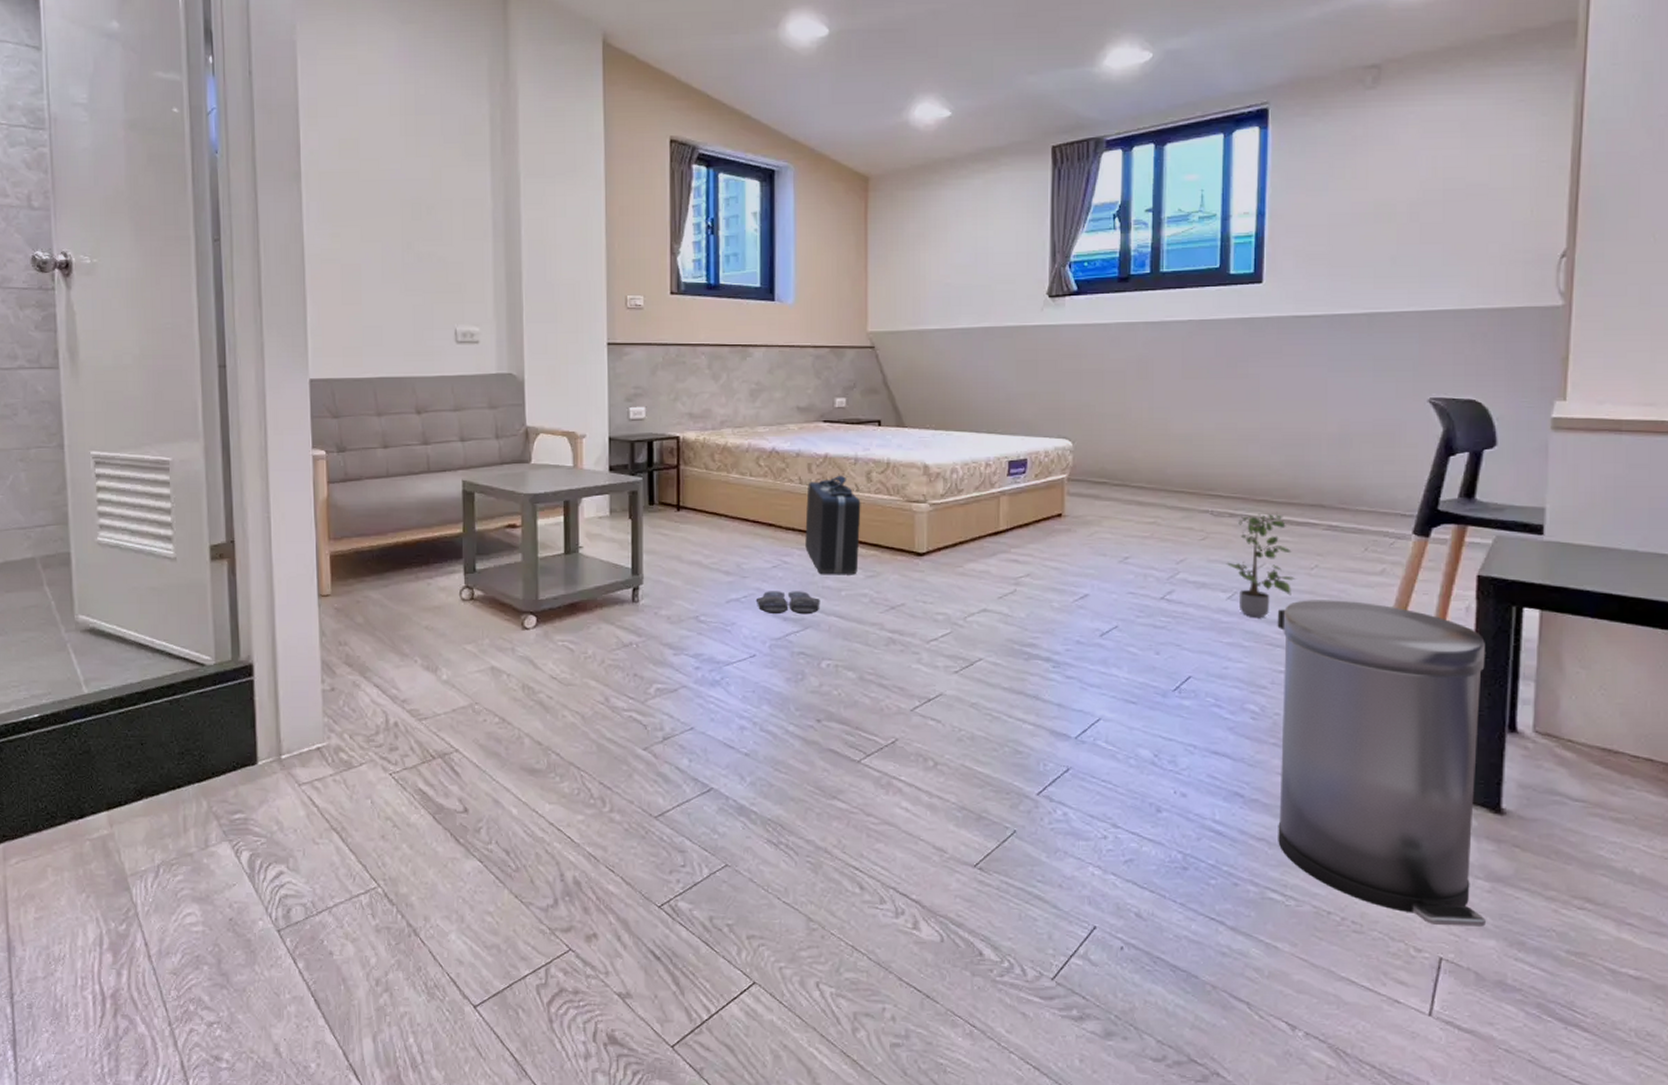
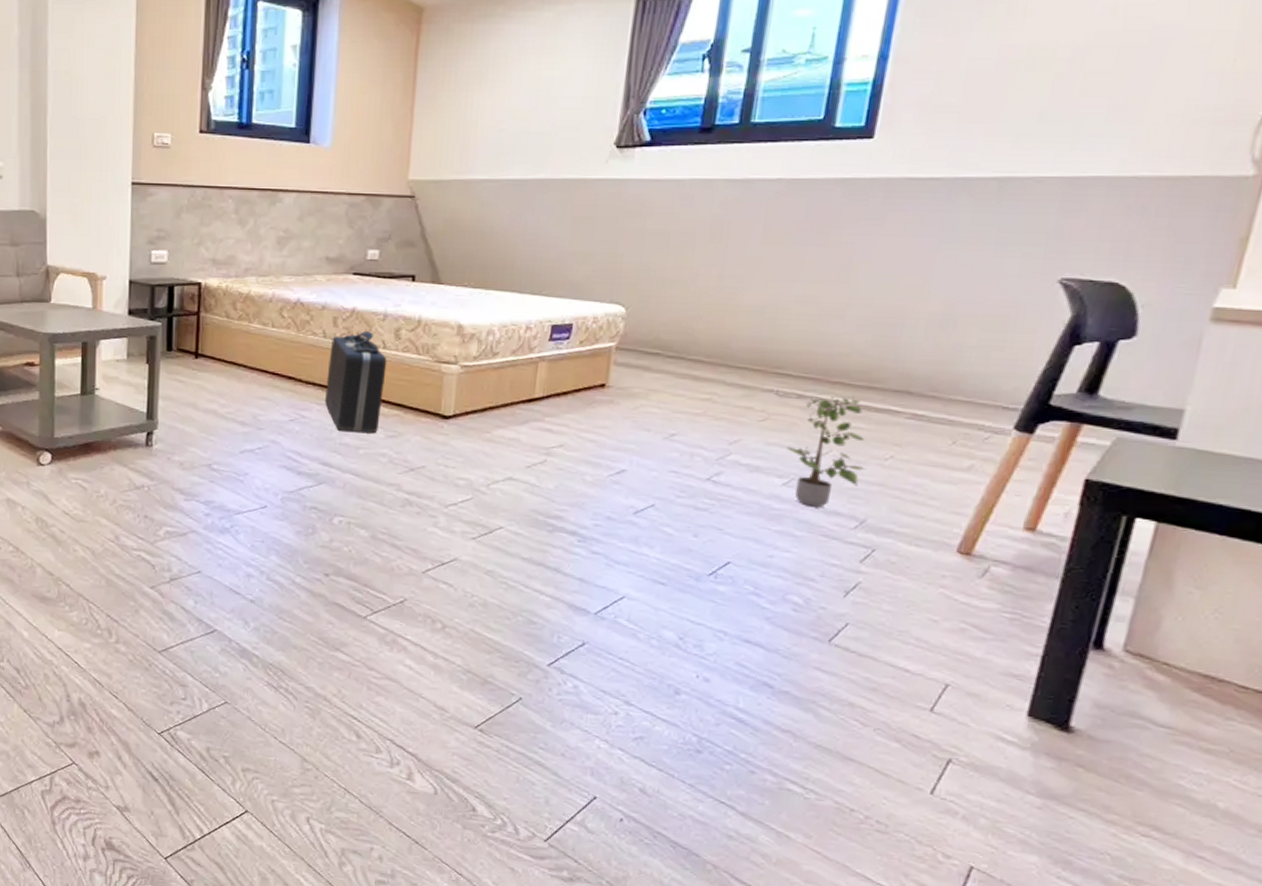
slippers: present [757,591,820,613] -> none [271,444,337,469]
pedal bin: present [1277,600,1486,927] -> none [805,492,1082,842]

